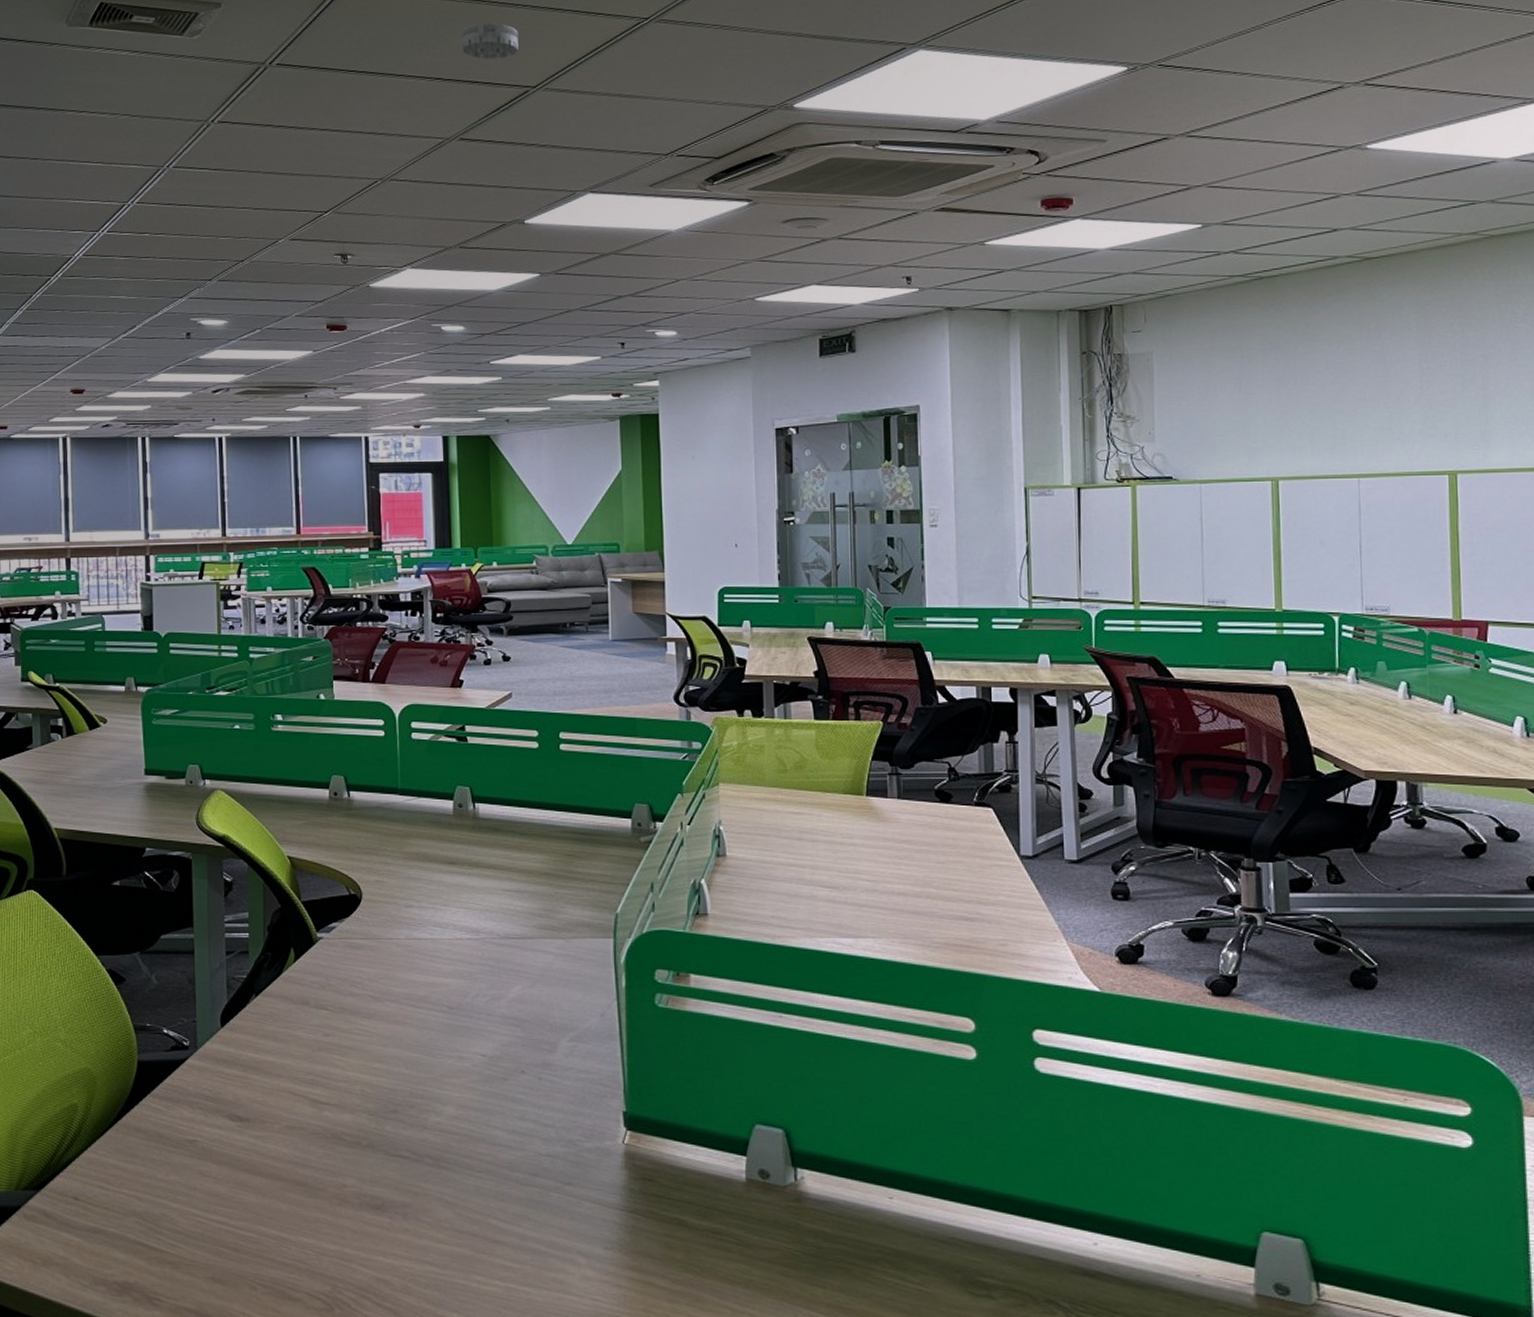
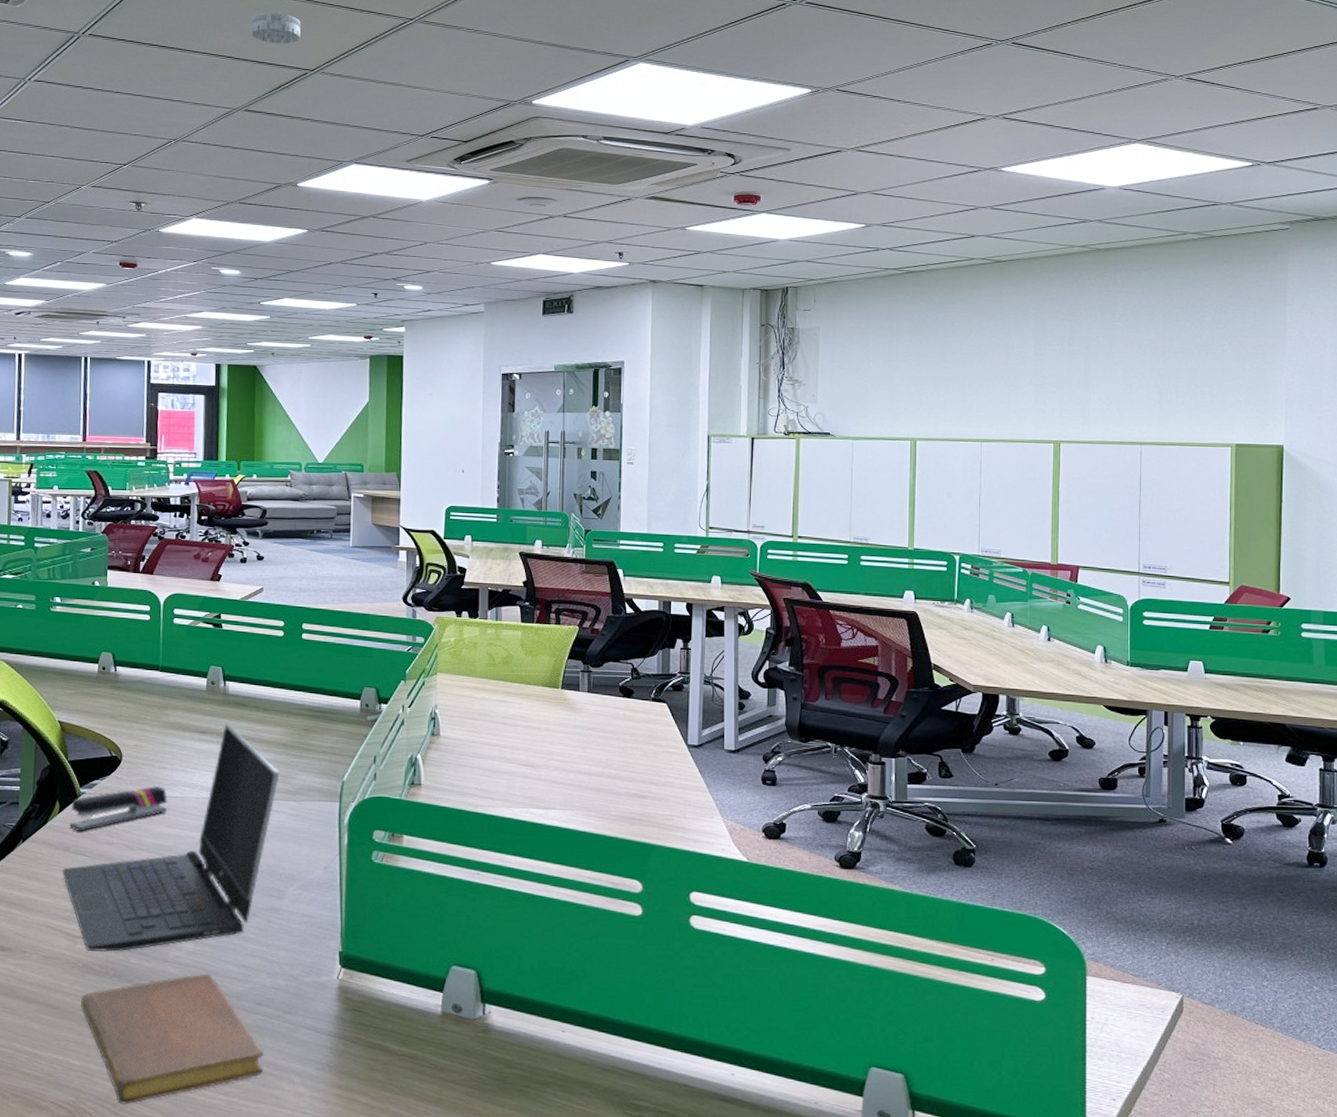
laptop computer: none [300,852,543,1120] -> present [61,723,280,953]
stapler: none [307,927,417,983] -> present [69,786,168,833]
notebook: none [332,1140,544,1294] -> present [81,973,265,1105]

